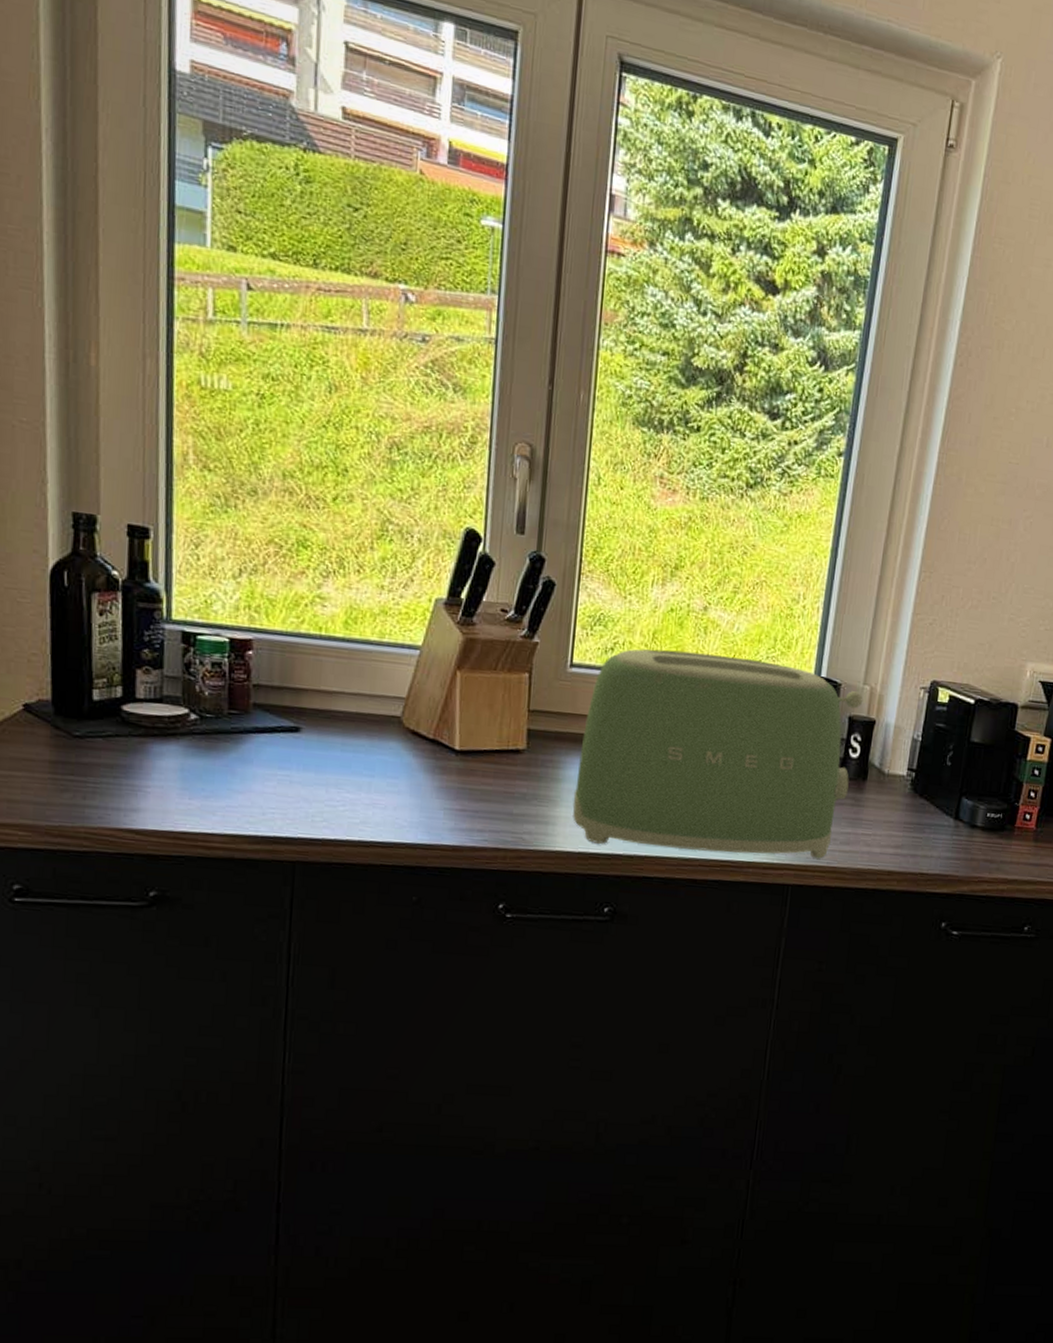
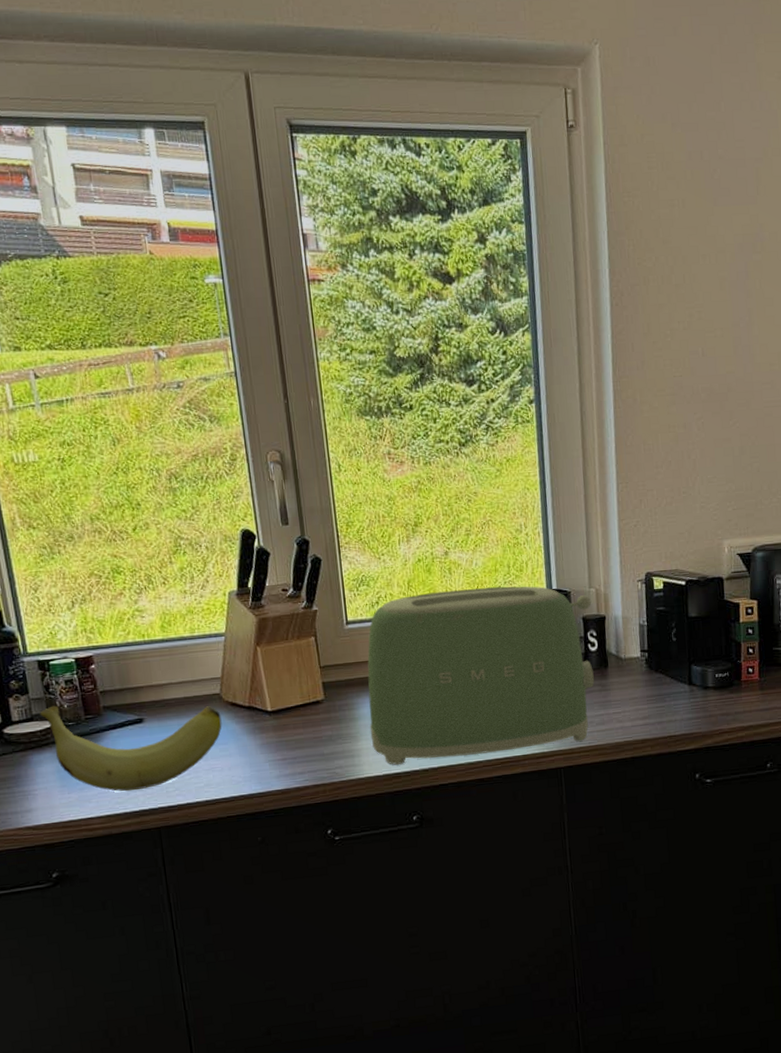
banana: none [172,689,397,812] -> present [40,705,222,792]

